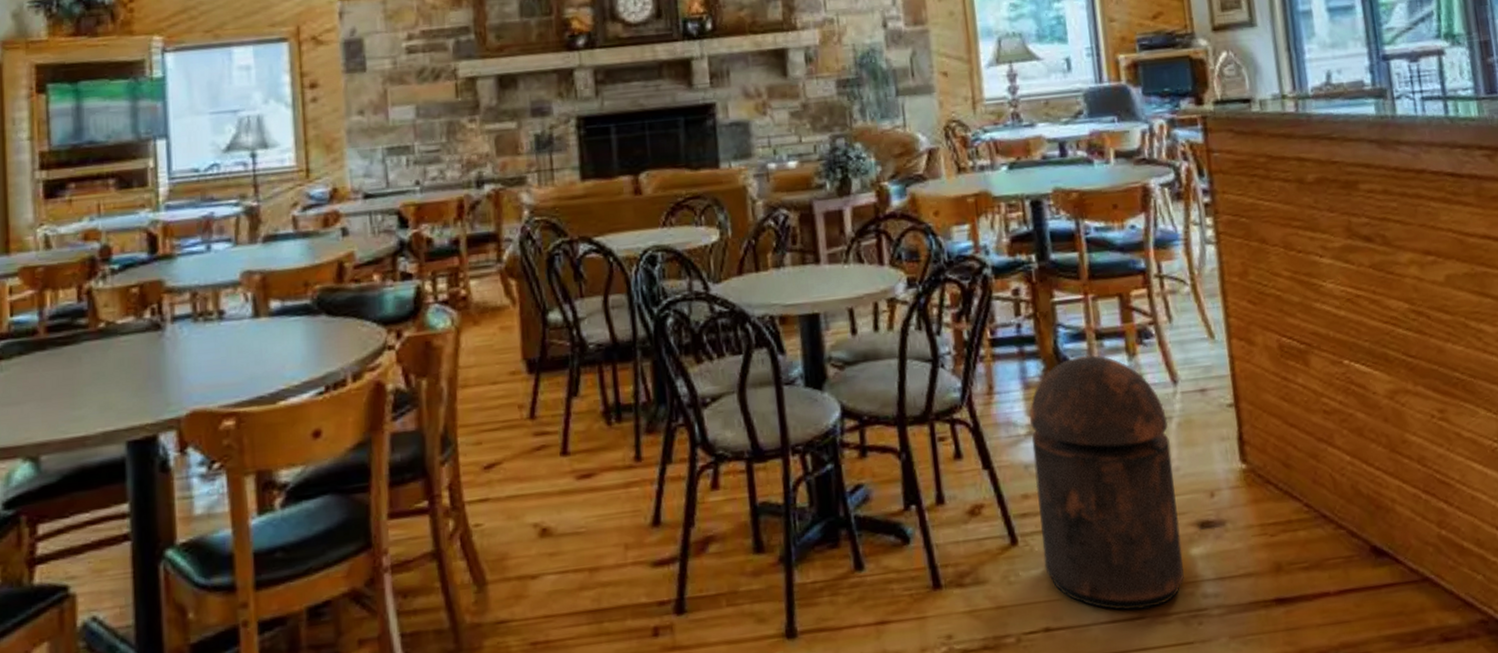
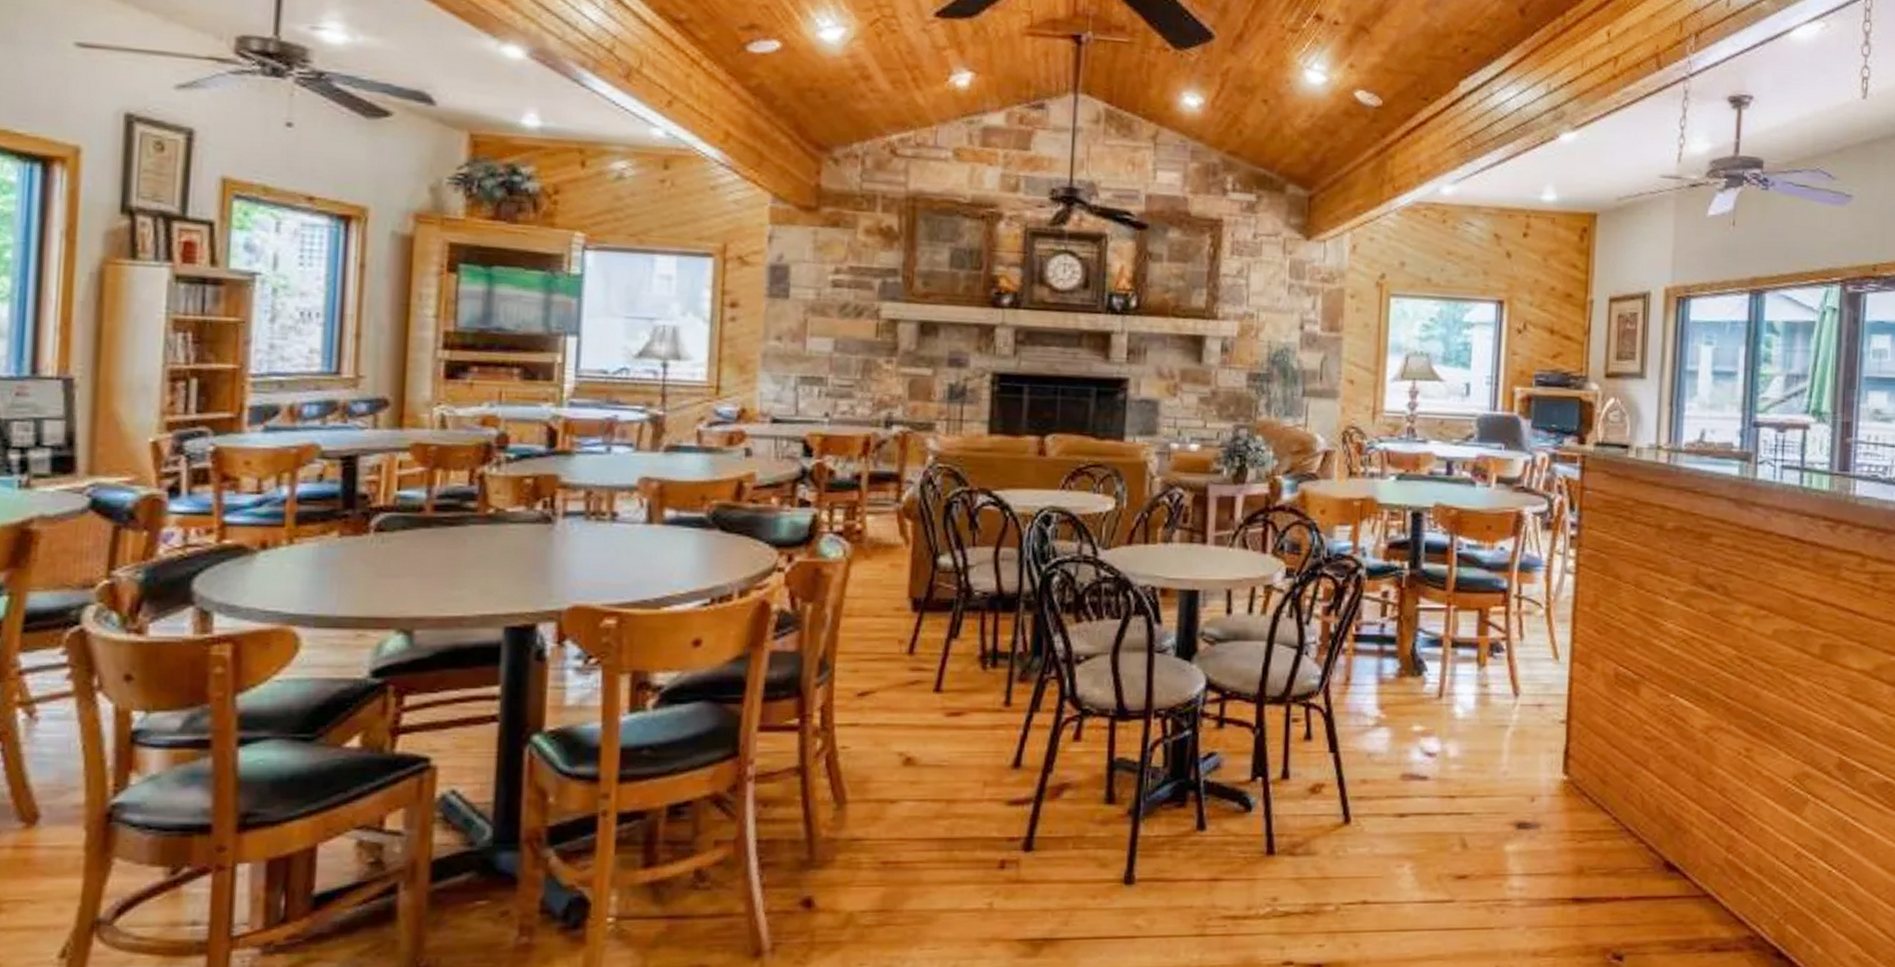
trash can: present [1029,355,1185,611] -> none [1371,661,1504,894]

